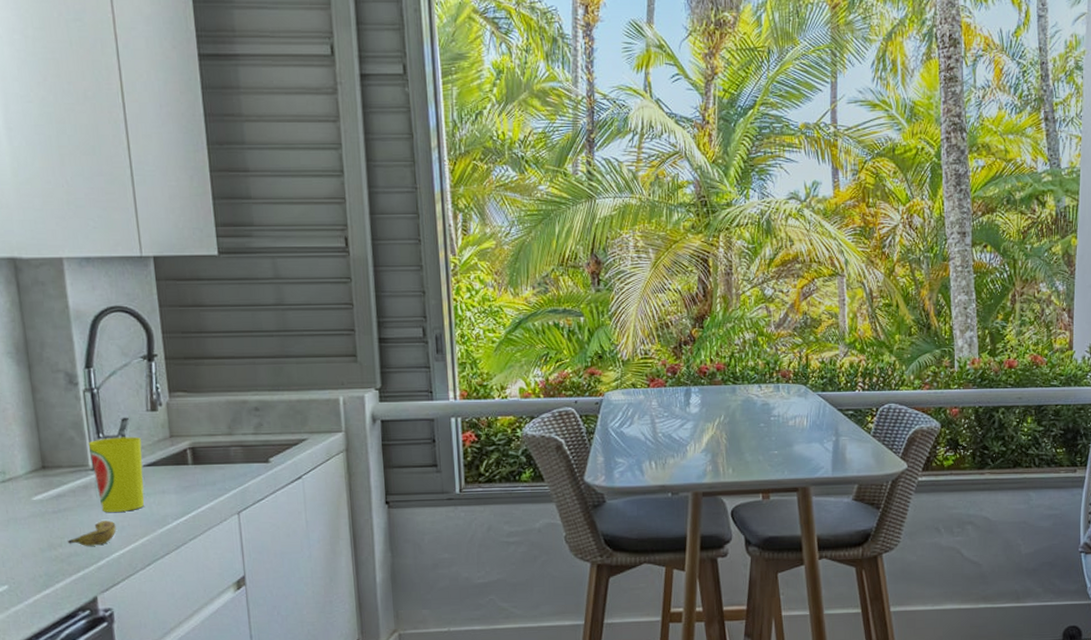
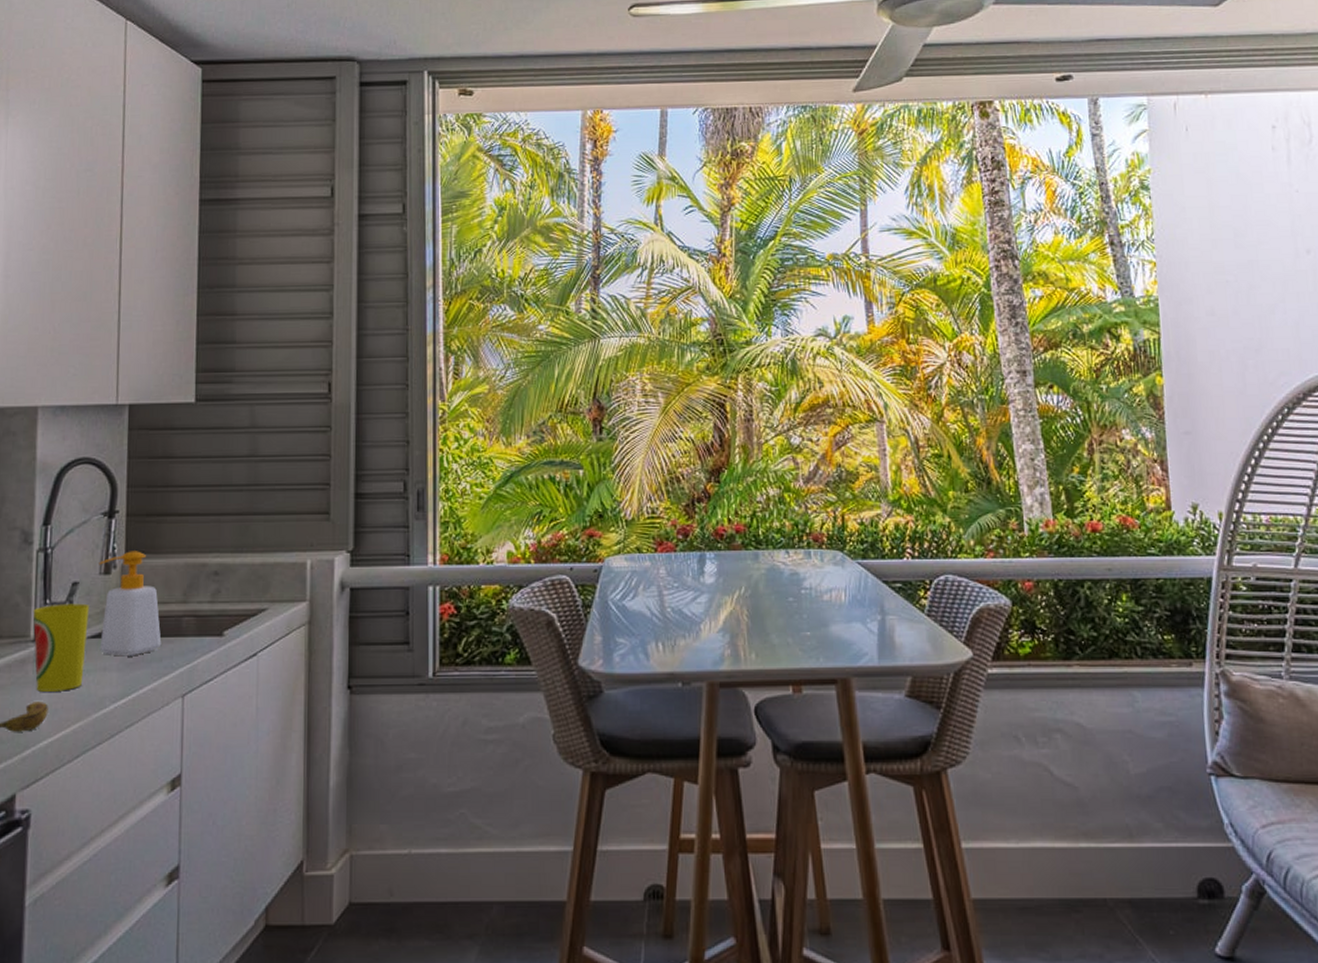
soap bottle: none [143,390,213,481] -> present [98,551,162,657]

